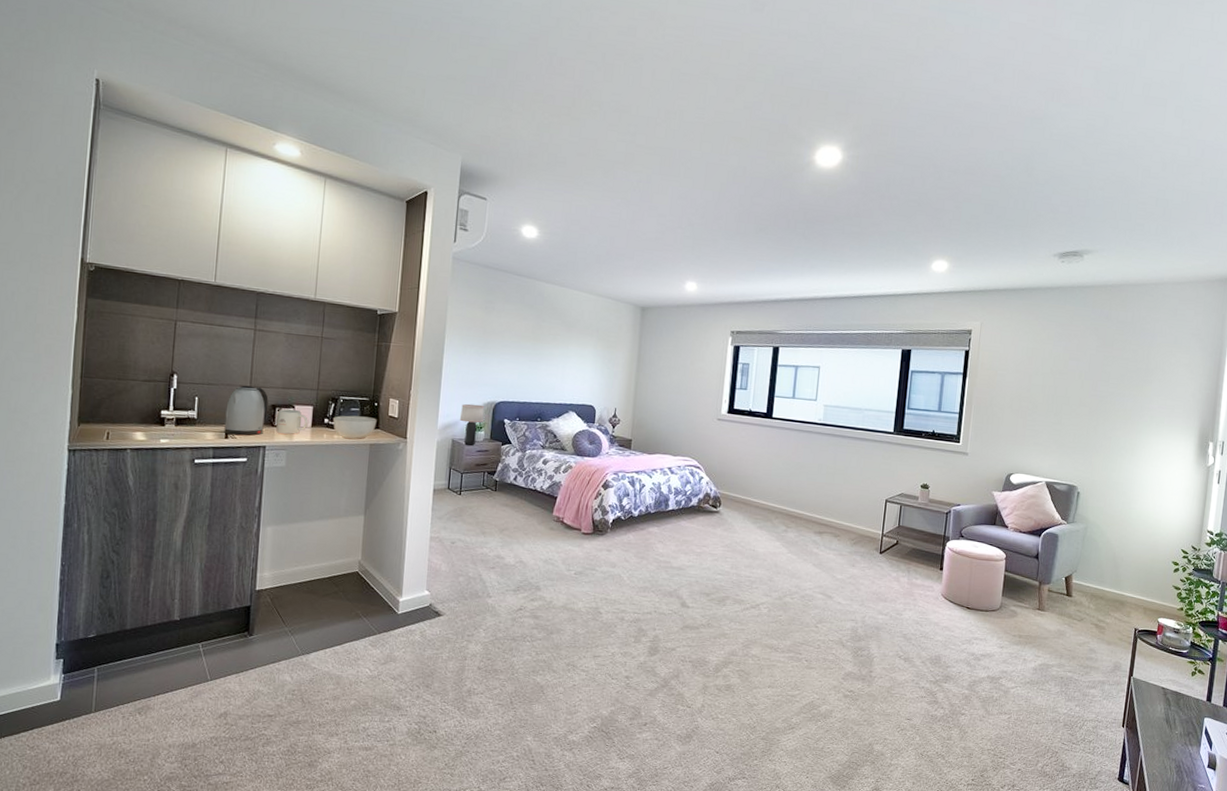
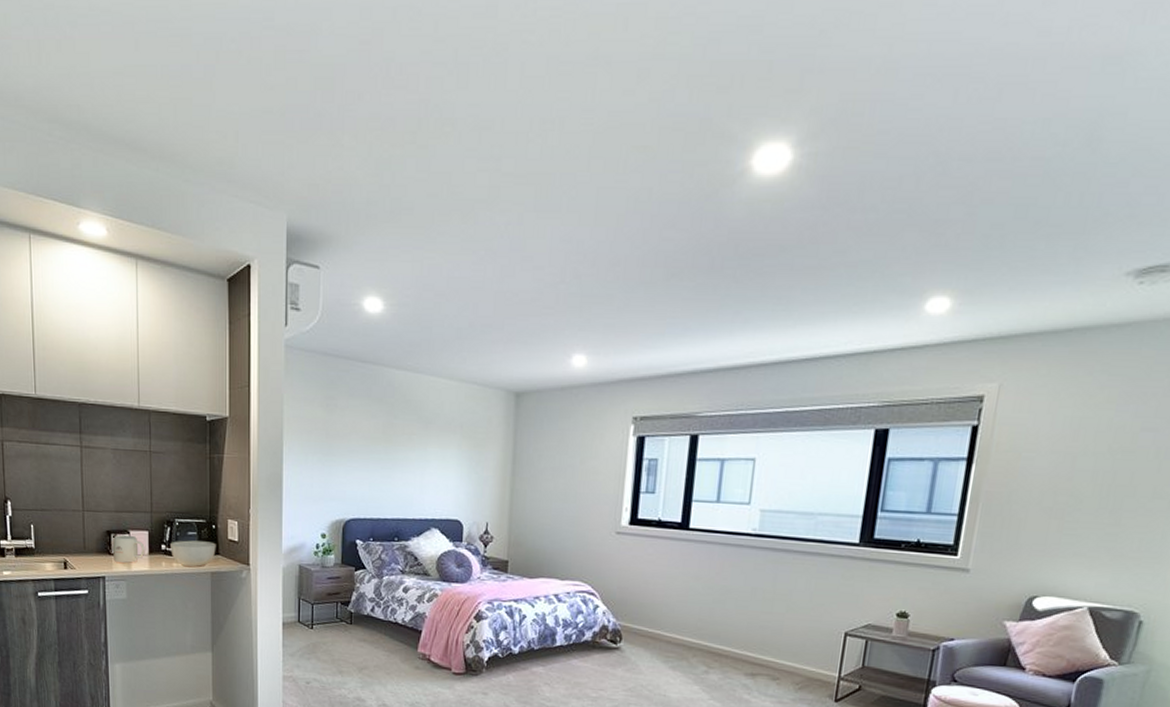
kettle: present [224,385,269,436] -> none [61,510,103,566]
table lamp: present [459,403,485,447] -> none [305,522,334,573]

